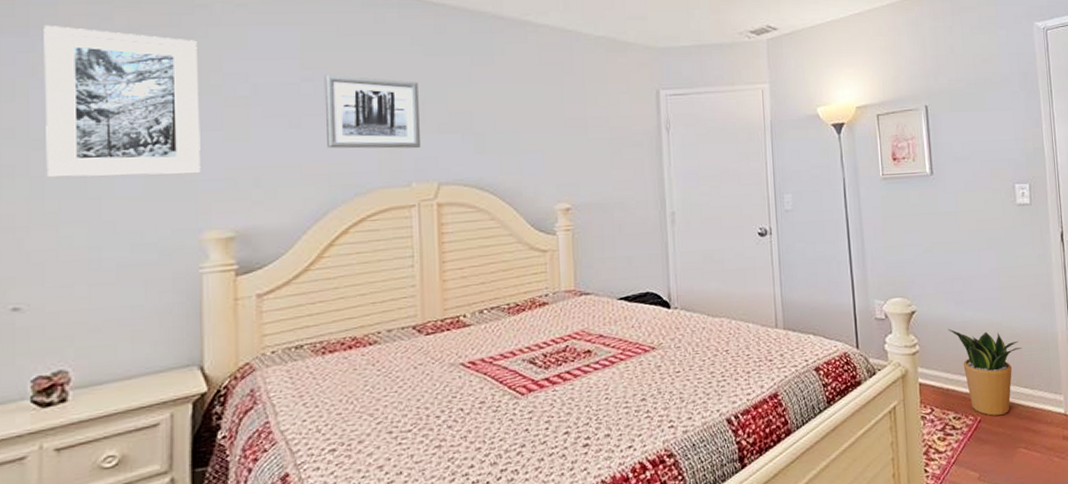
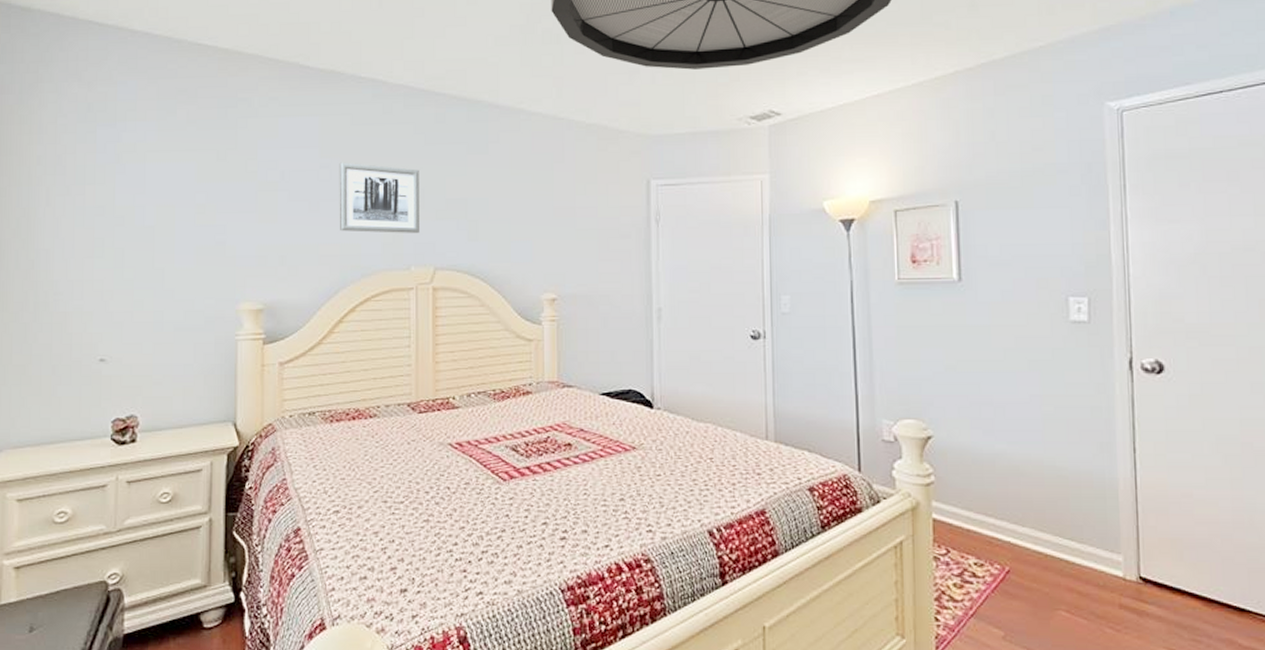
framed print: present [44,24,201,178] -> none [126,118,239,251]
potted plant: present [947,329,1023,416] -> none [971,460,1069,569]

